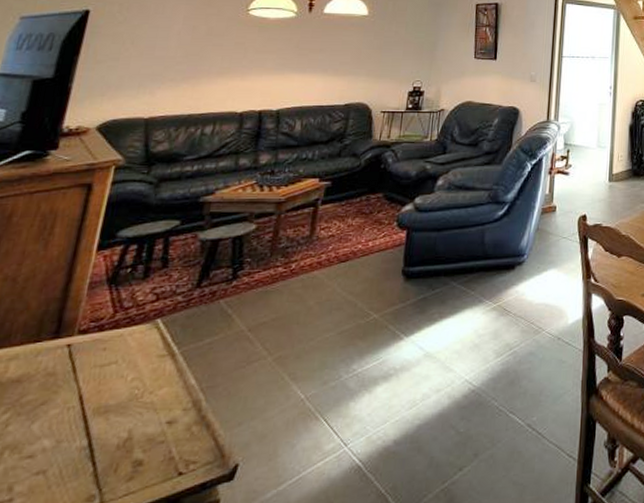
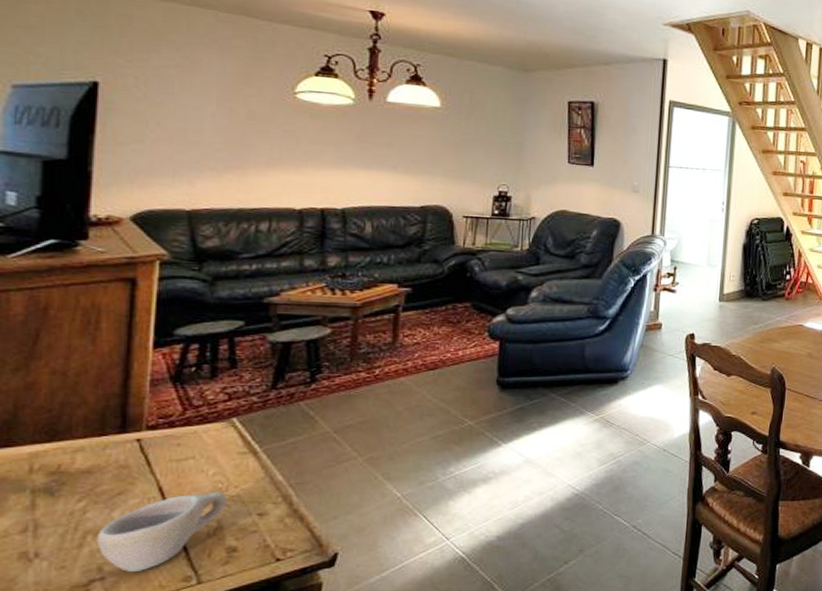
cup: none [12,398,141,492] -> present [96,491,227,572]

